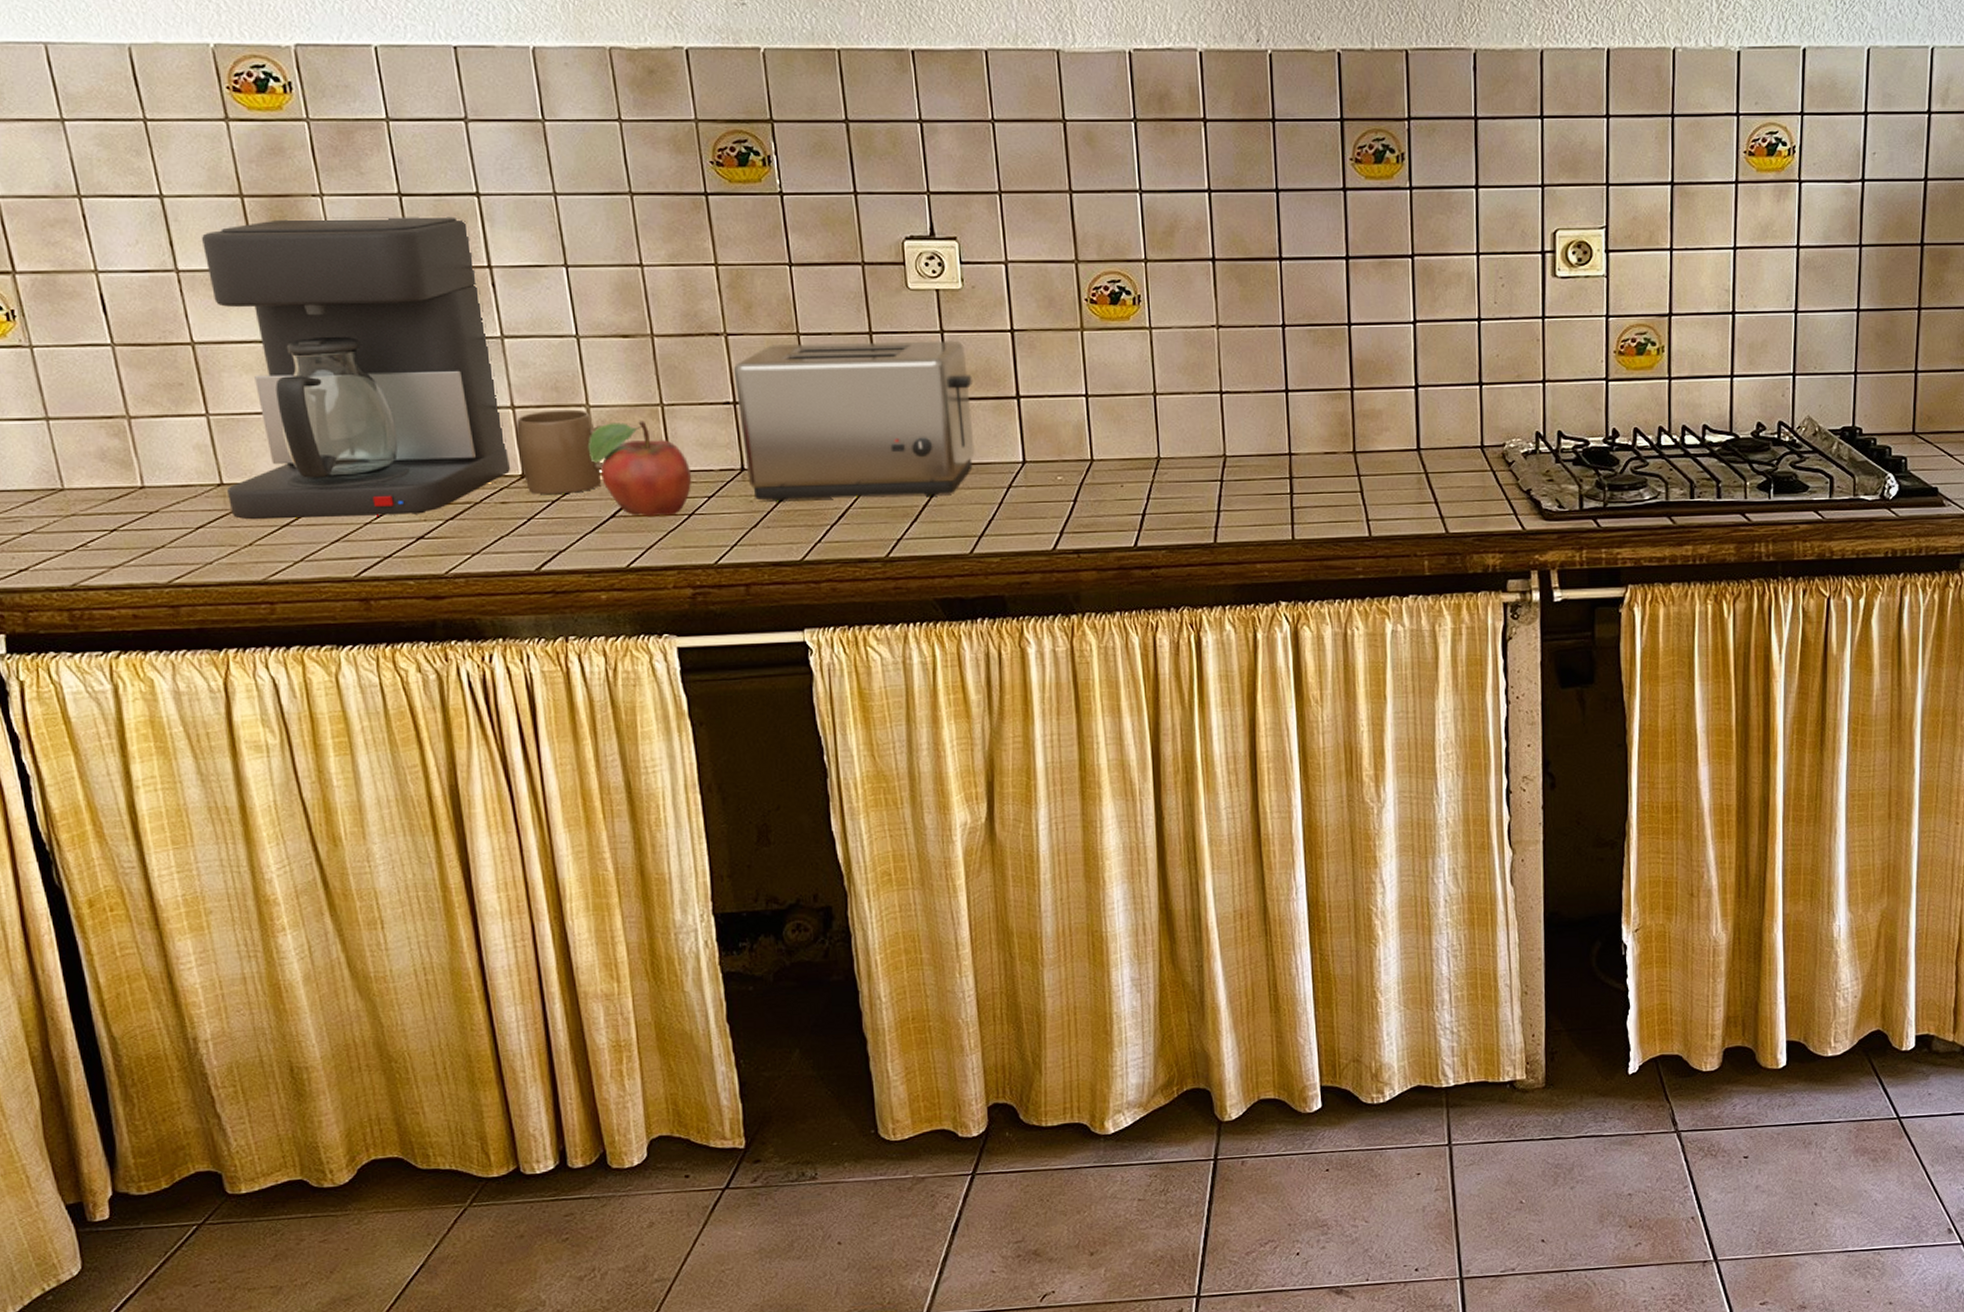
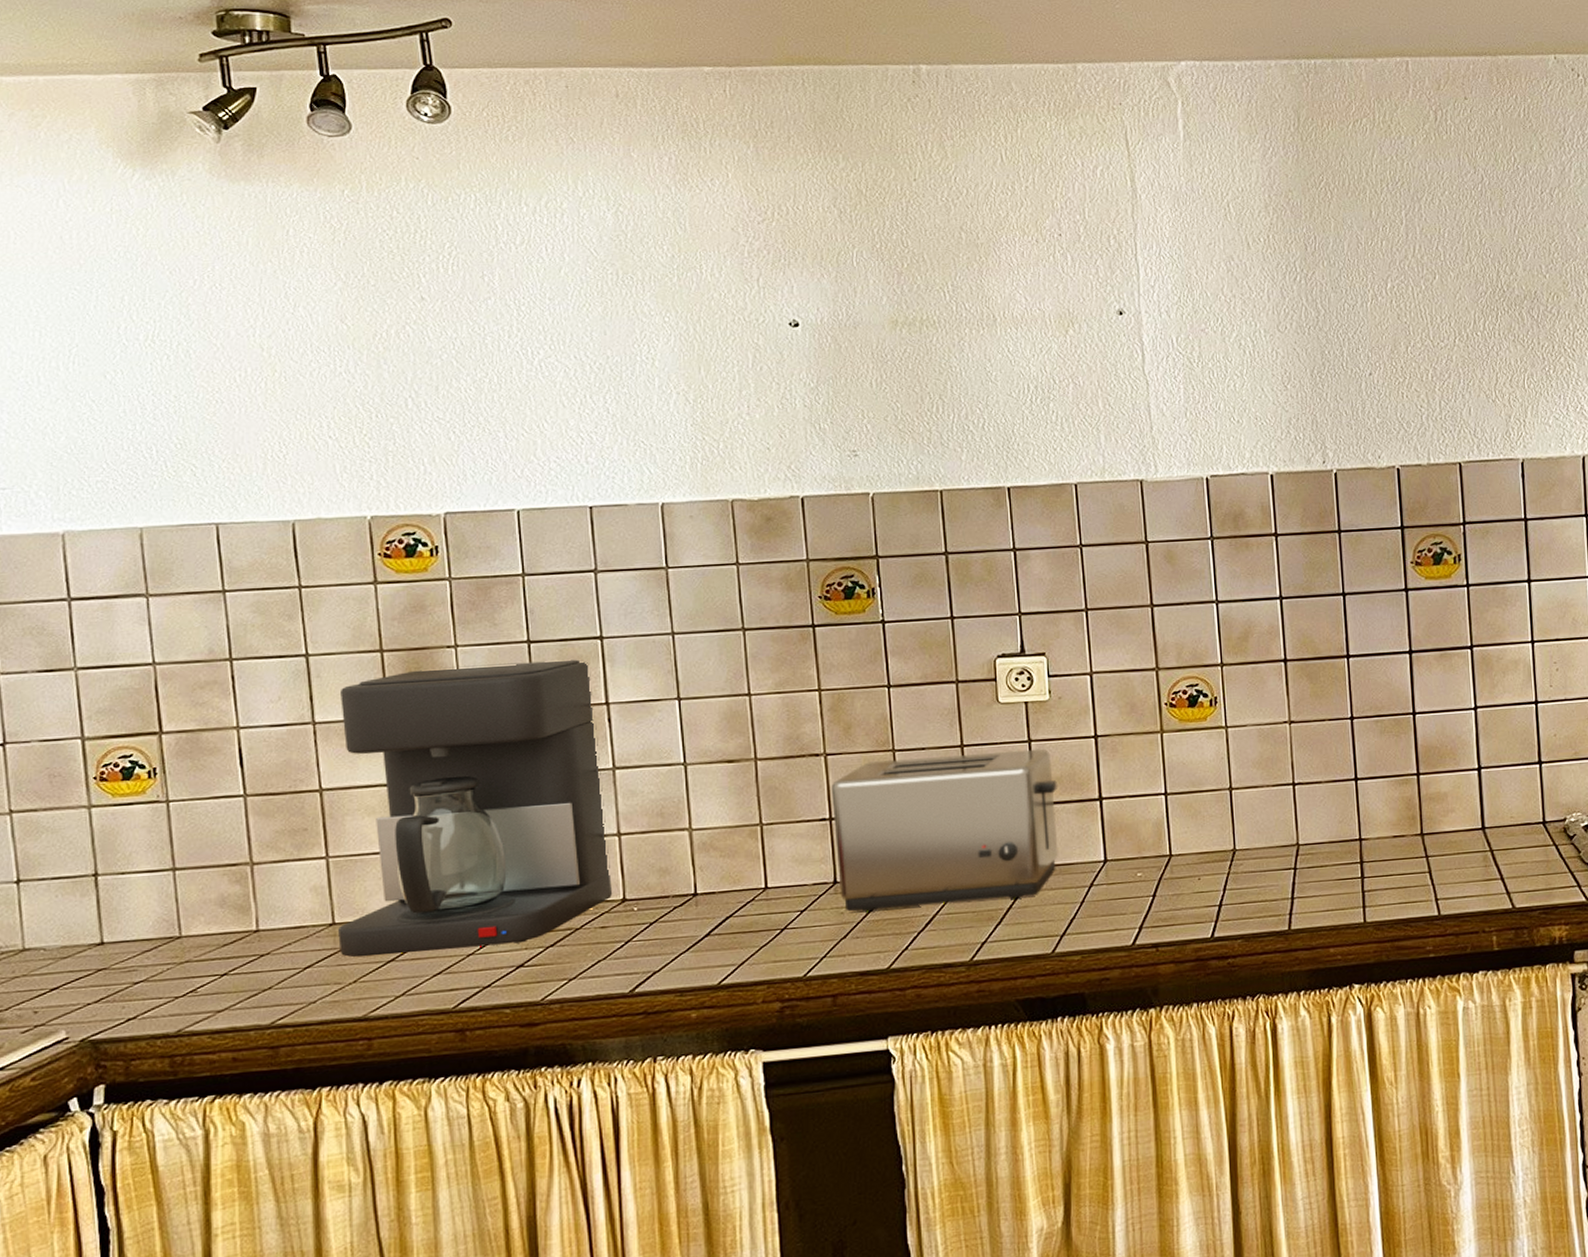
mug: present [516,409,604,495] -> none [620,833,705,918]
fruit: present [587,421,692,516] -> none [688,840,786,934]

